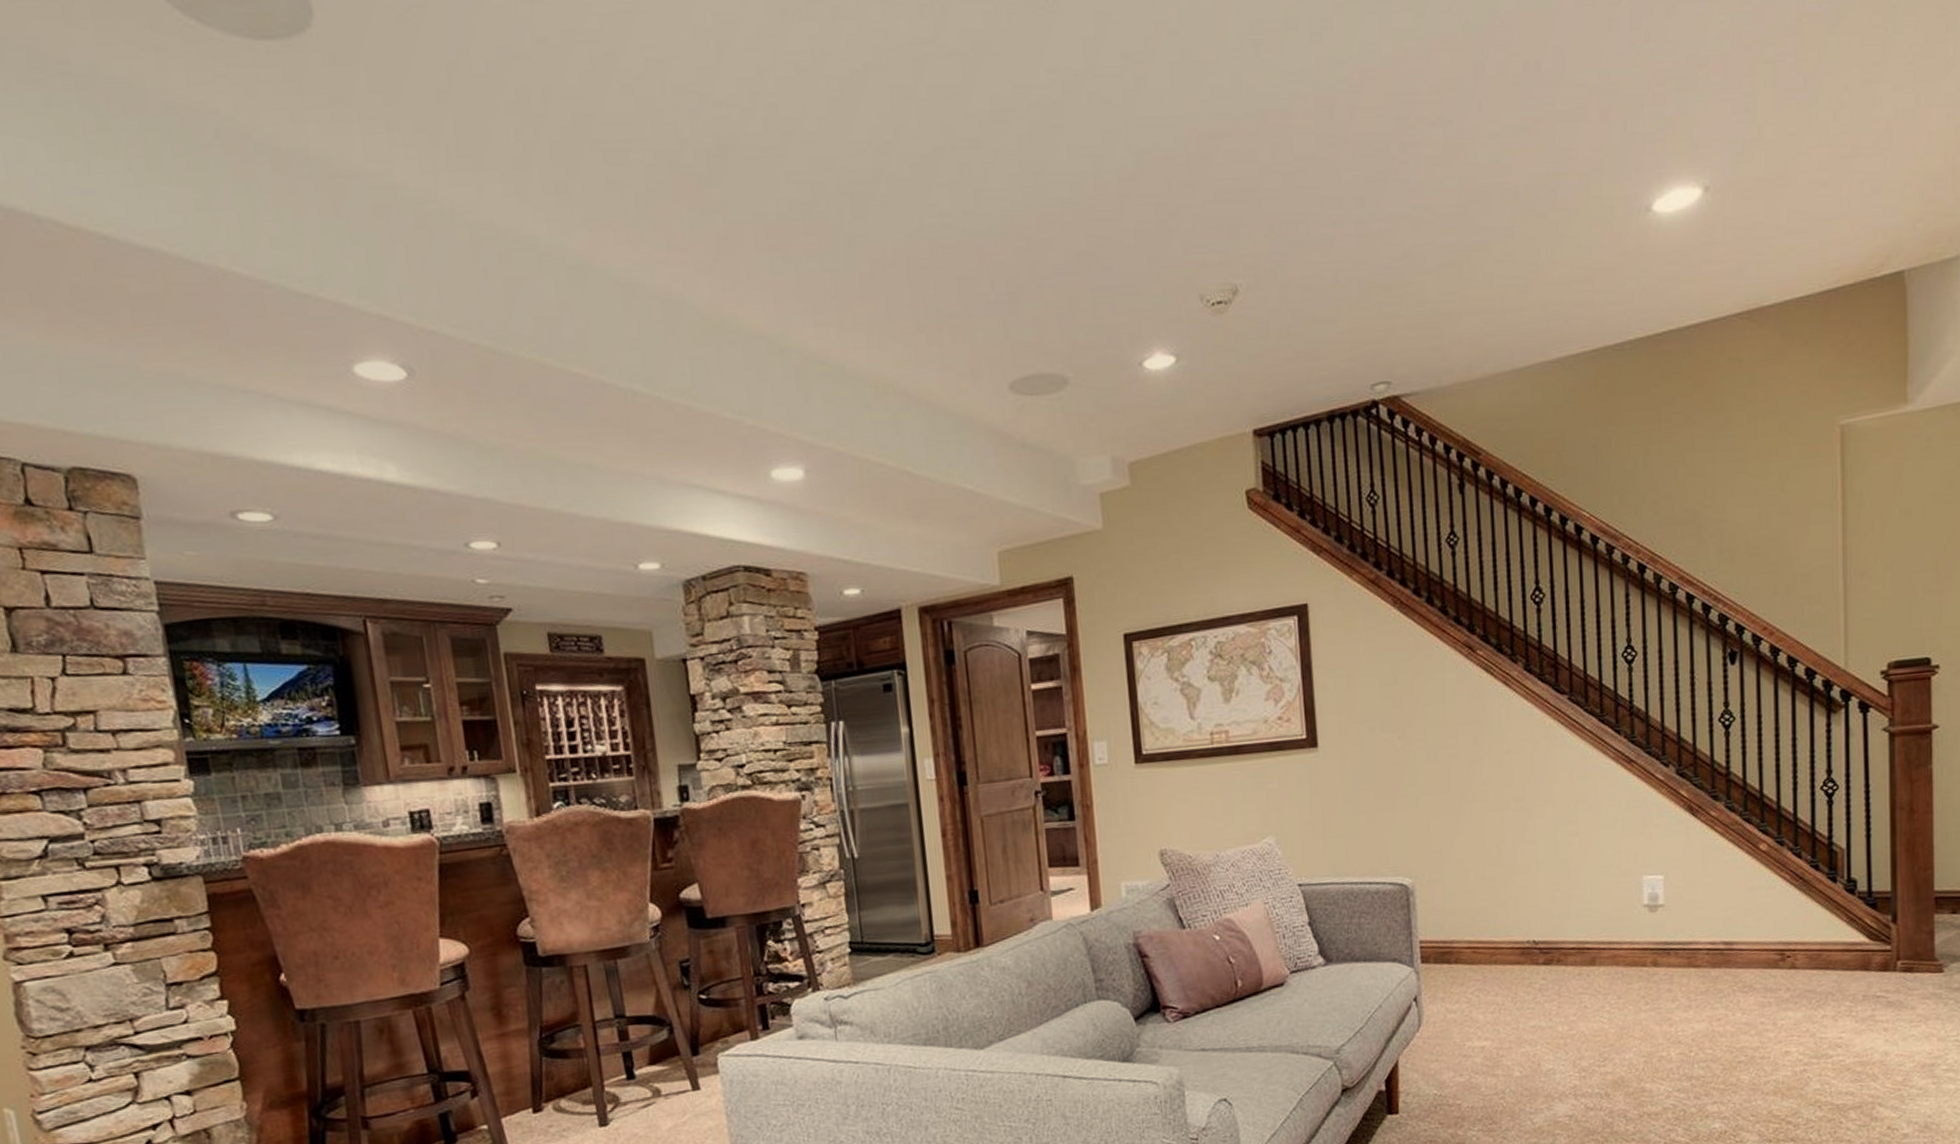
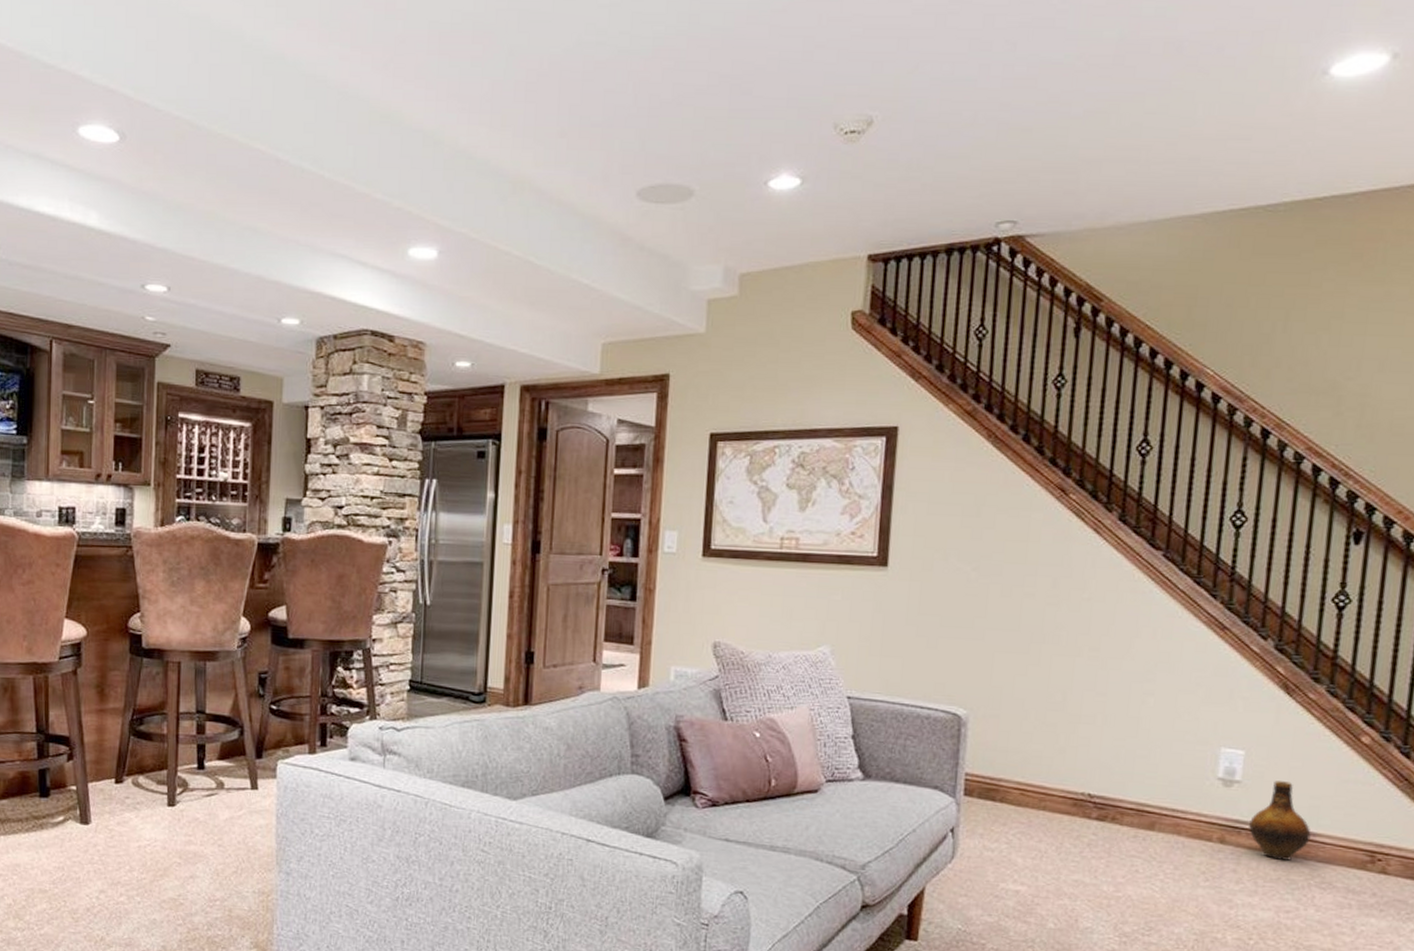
ceramic jug: none [1675,898,1729,973] -> present [1247,781,1311,861]

